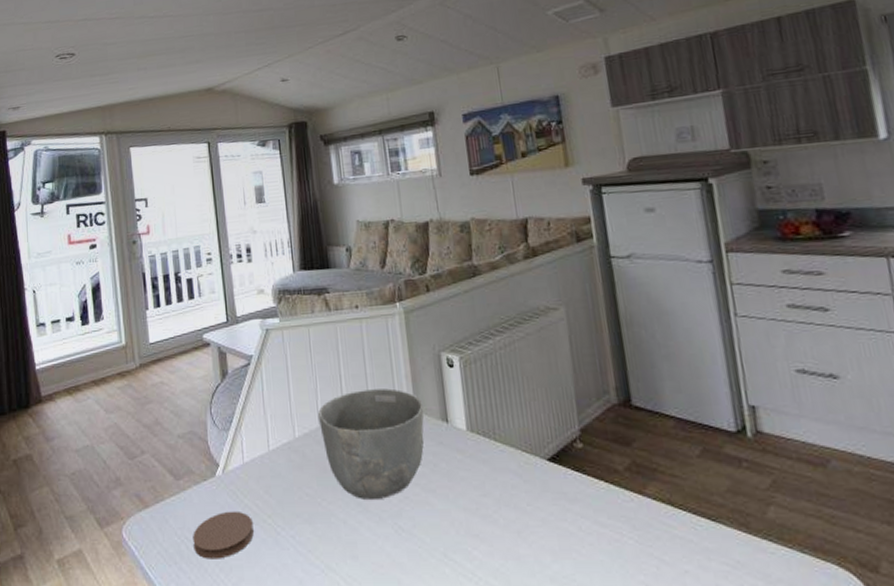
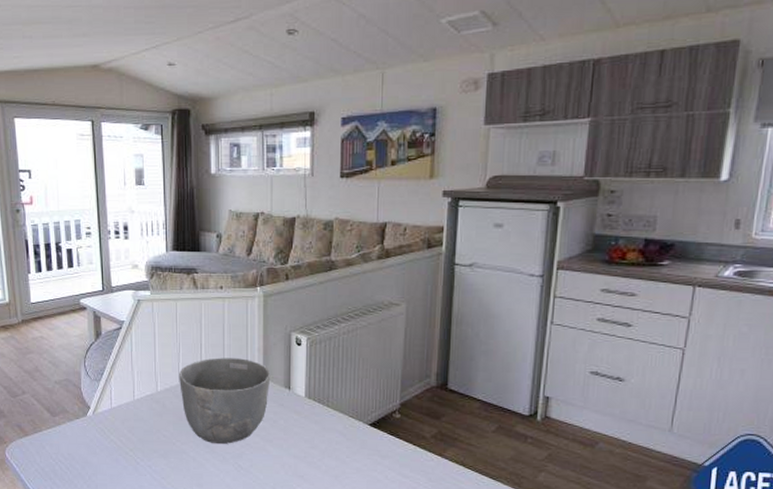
coaster: present [193,511,254,559] -> none [65,443,117,479]

